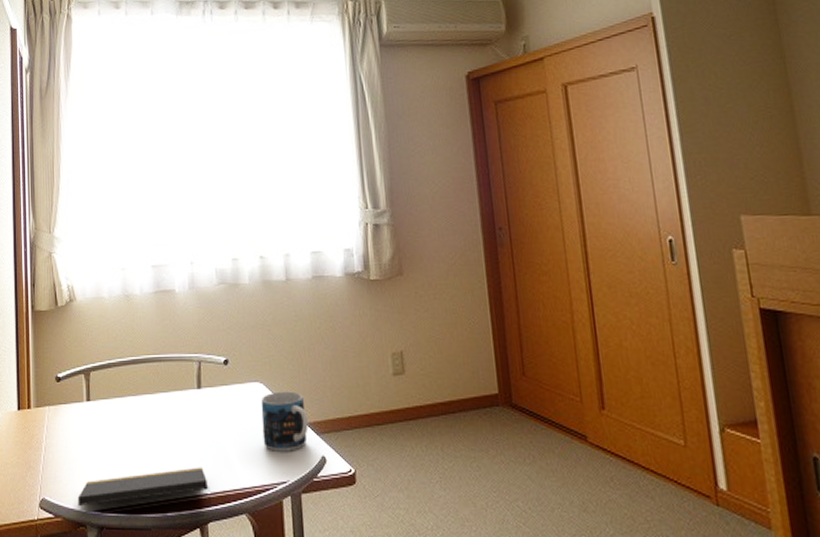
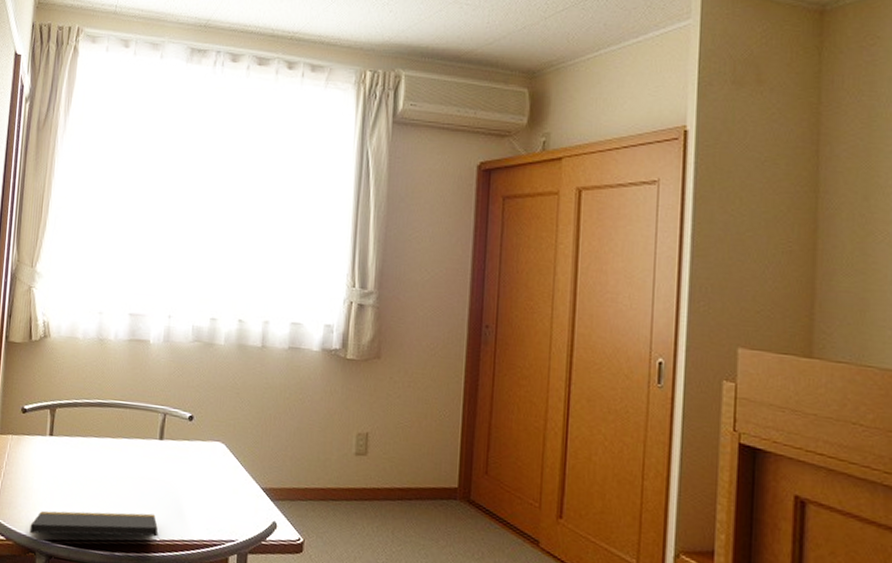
mug: present [260,391,309,451] -> none [217,453,265,513]

